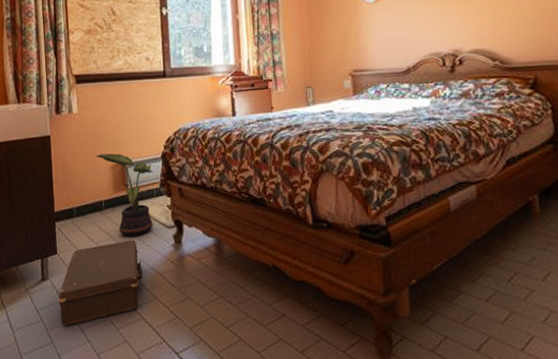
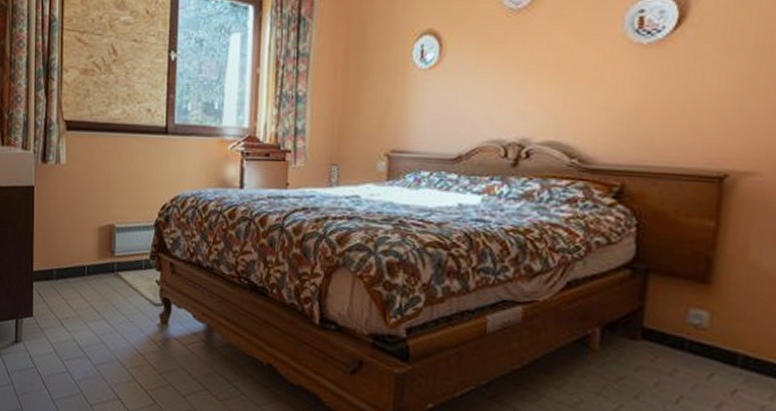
suitcase: present [58,240,144,327] -> none [30,312,123,394]
potted plant: present [96,153,153,238] -> none [82,213,144,310]

